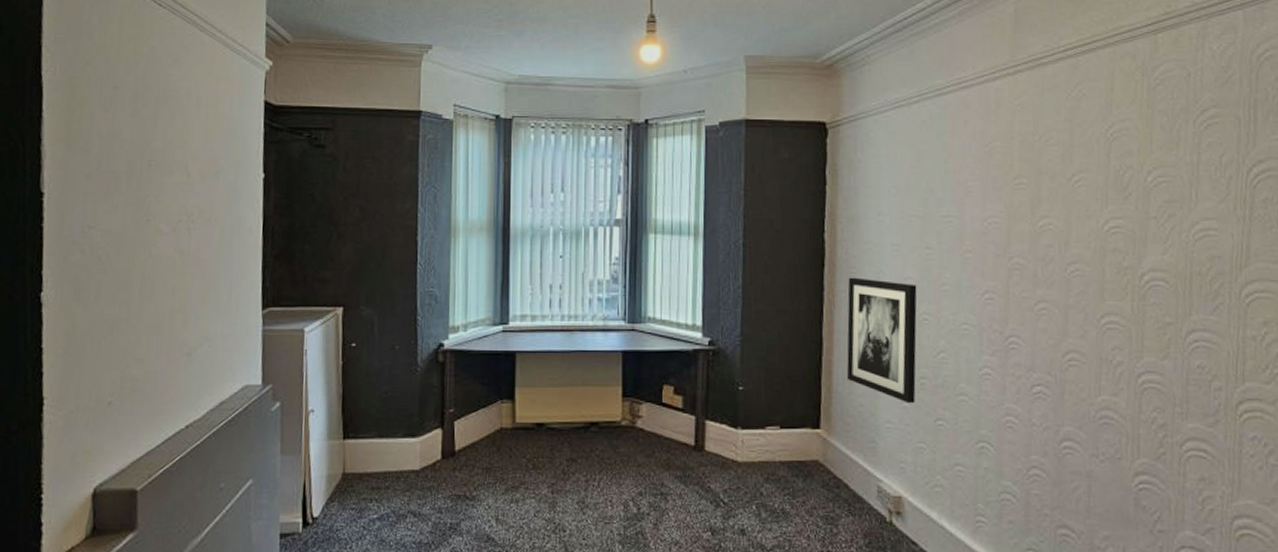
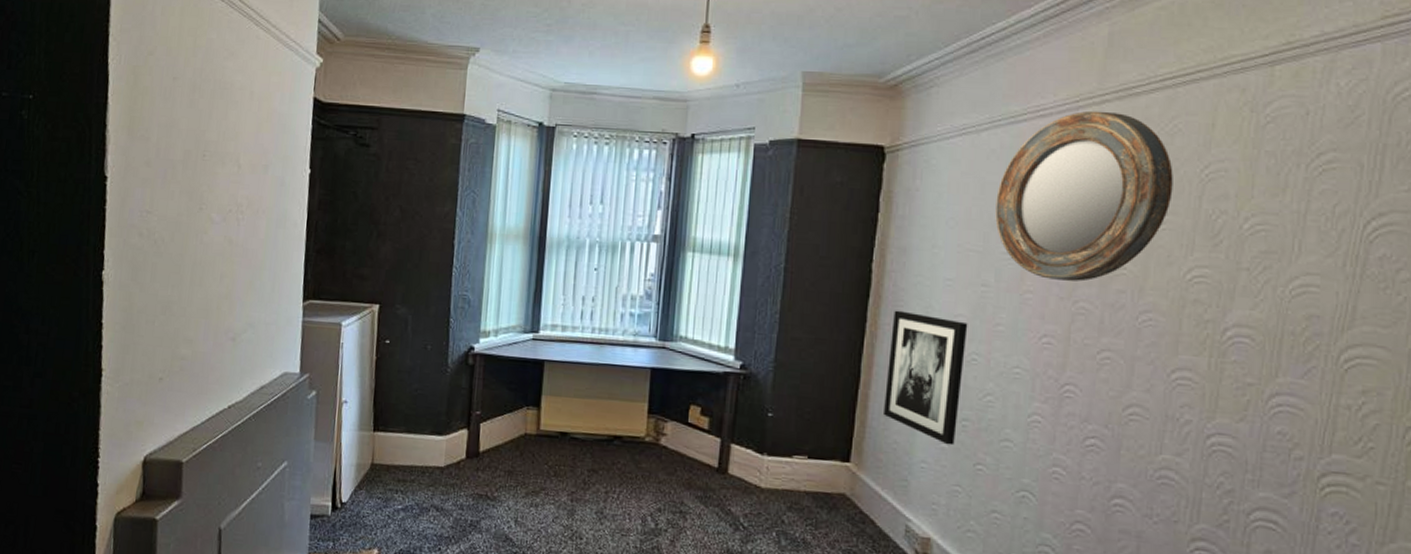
home mirror: none [931,81,1084,239] -> present [995,110,1173,282]

